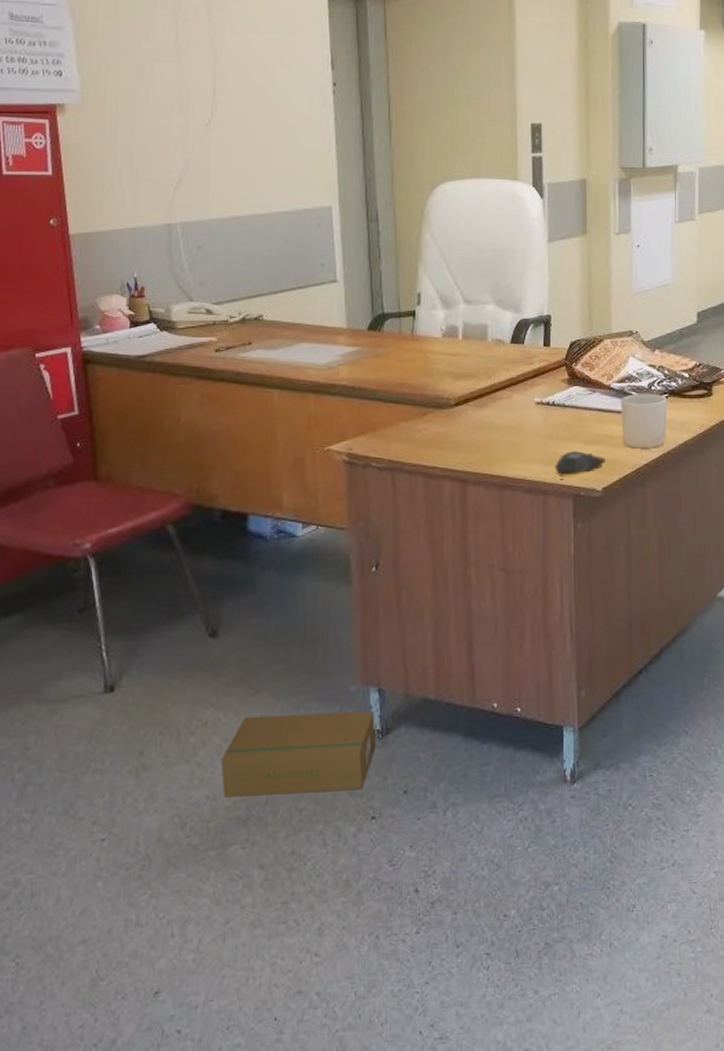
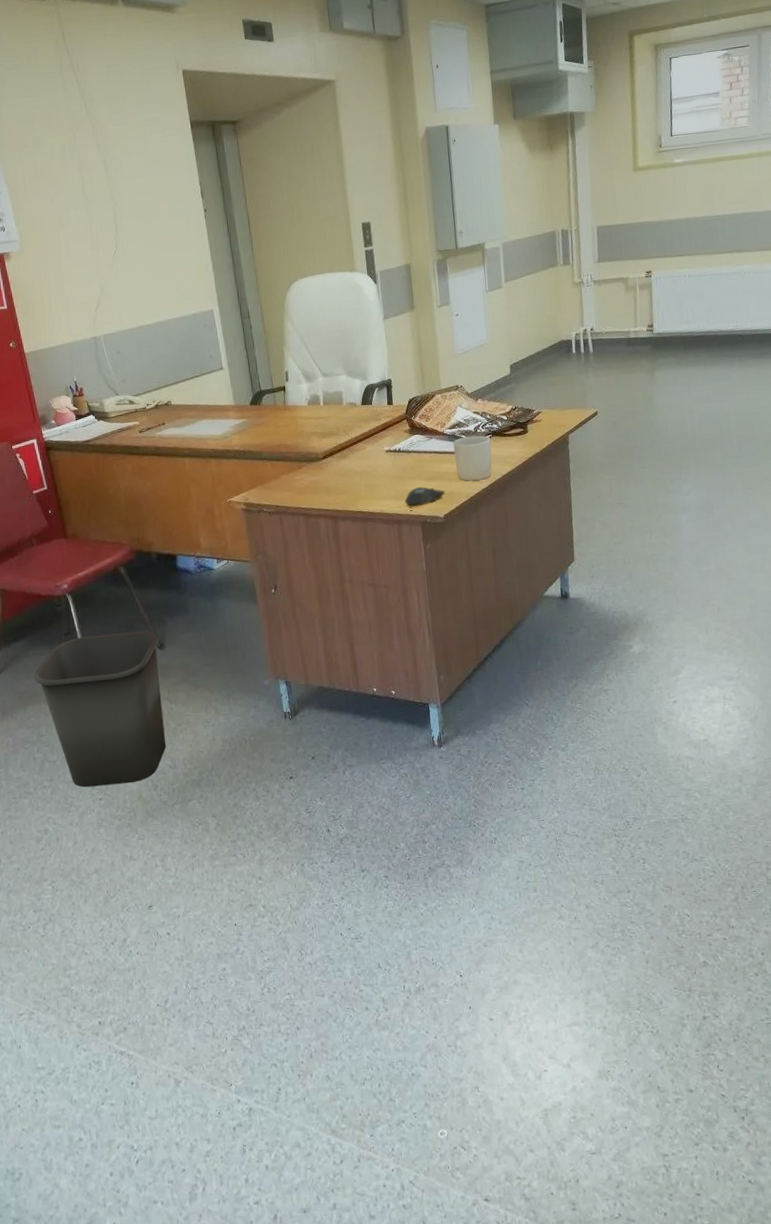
waste bin: none [25,612,211,823] -> present [33,630,167,788]
box: present [221,710,377,798] -> none [177,698,288,766]

